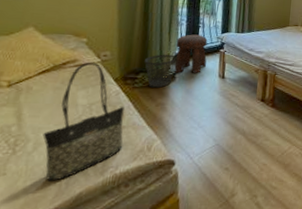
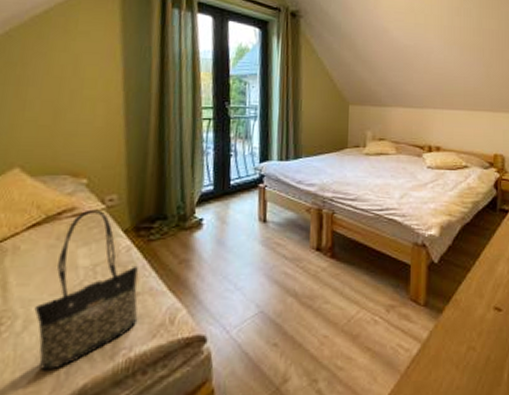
wastebasket: present [145,54,177,88] -> none [162,194,203,239]
stool: present [174,34,208,74] -> none [200,166,242,219]

